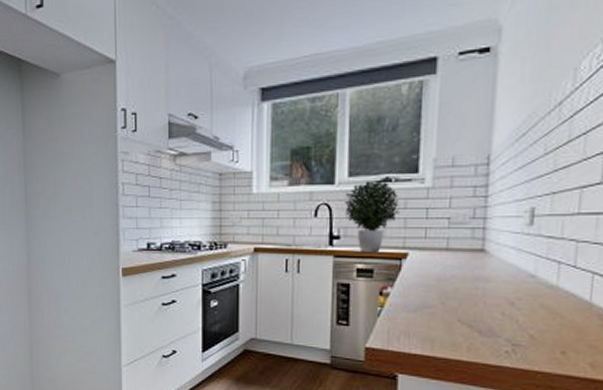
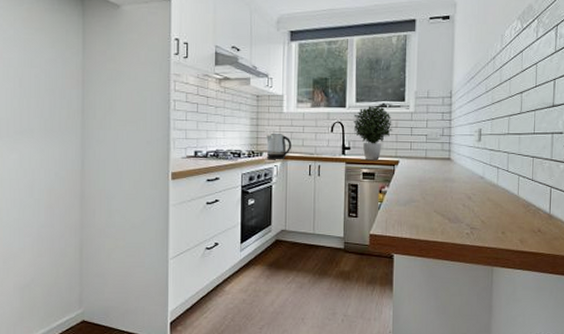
kettle: none [231,219,263,253] -> present [266,132,292,160]

